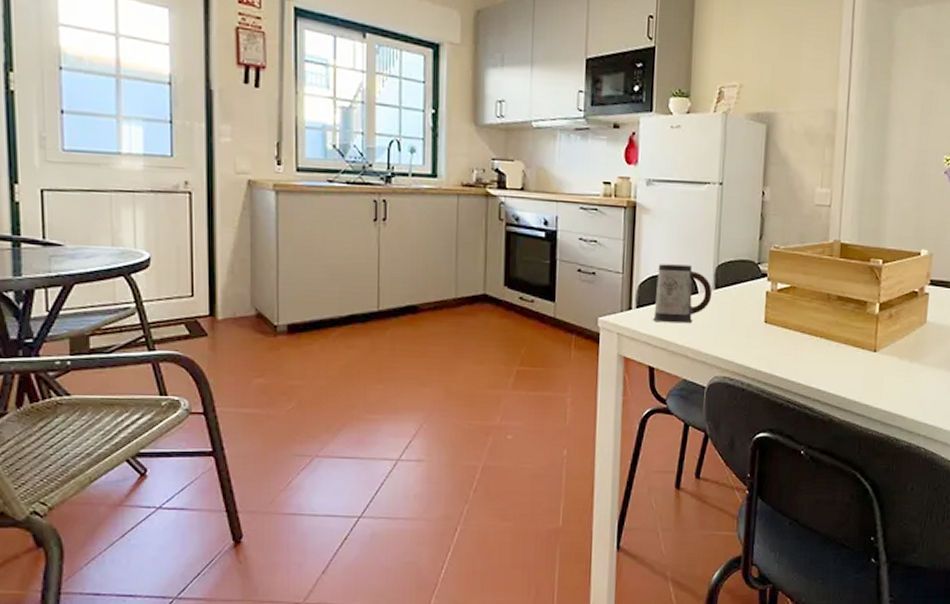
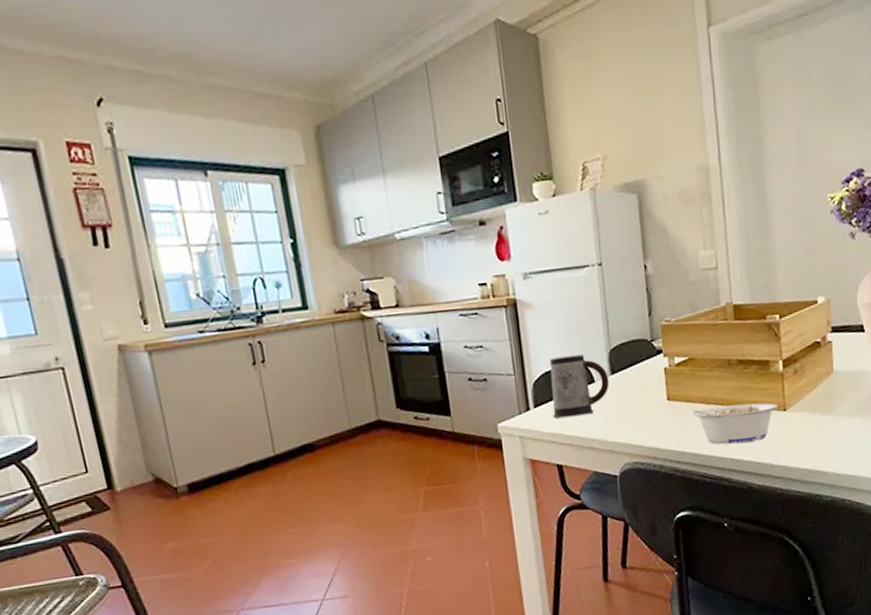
legume: none [787,336,869,377] -> present [693,402,777,445]

